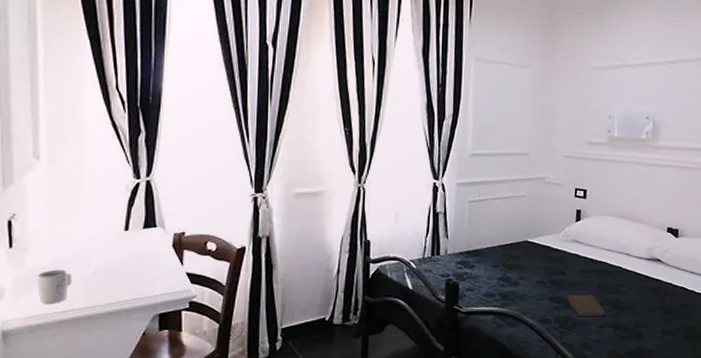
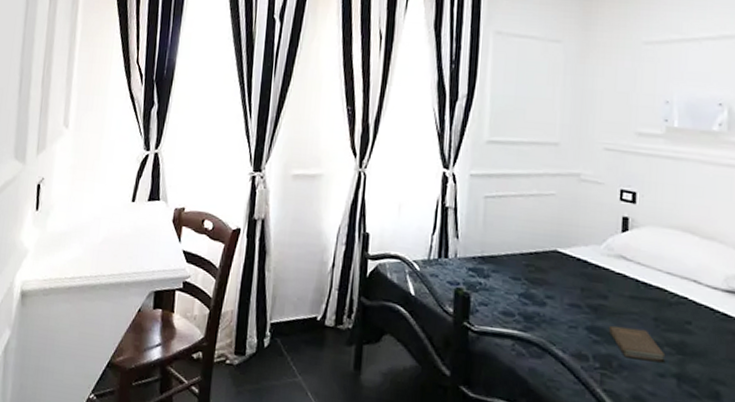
mug: present [37,269,72,305] -> none [53,235,83,270]

